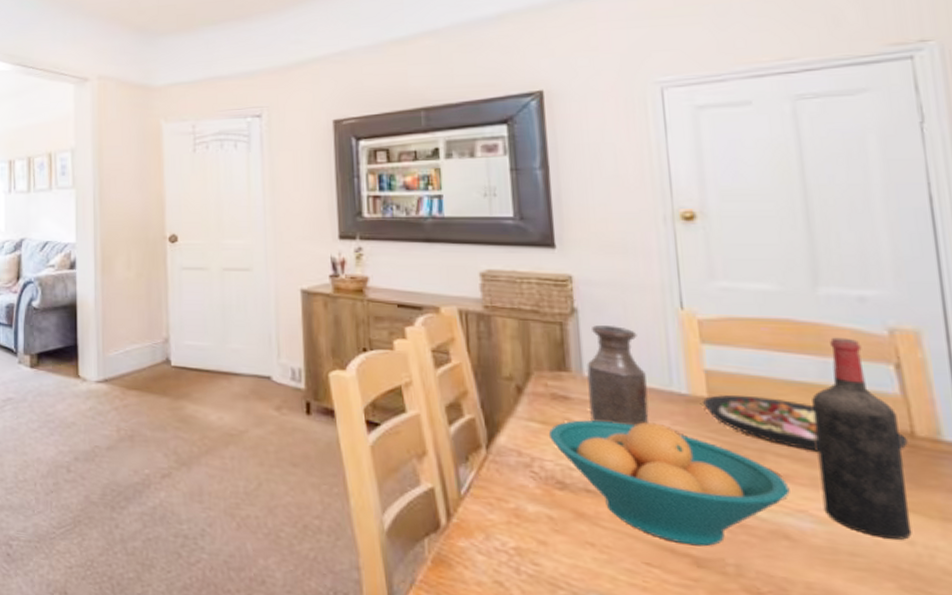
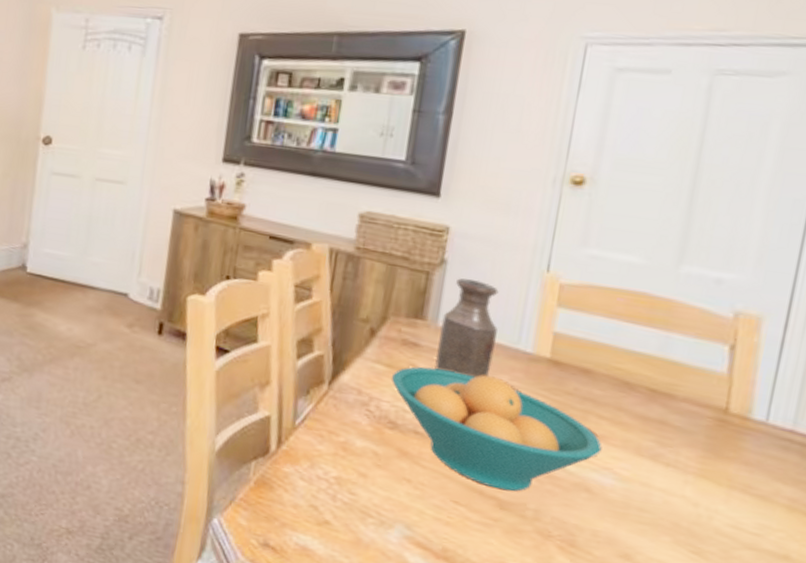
plate: present [703,395,908,452] -> none [544,356,721,424]
wine bottle: present [812,337,912,540] -> none [627,314,718,502]

